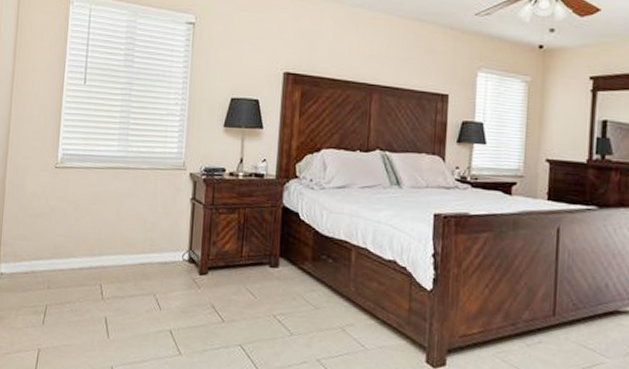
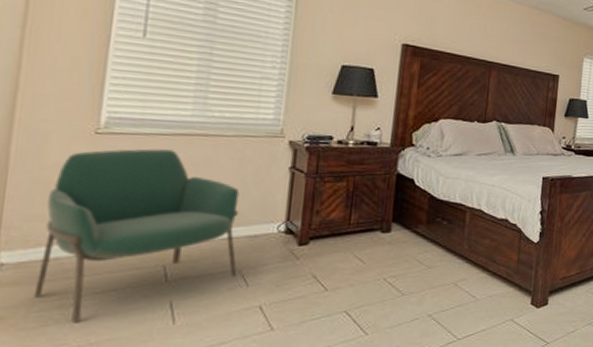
armchair: none [19,180,153,328] -> present [33,148,240,323]

